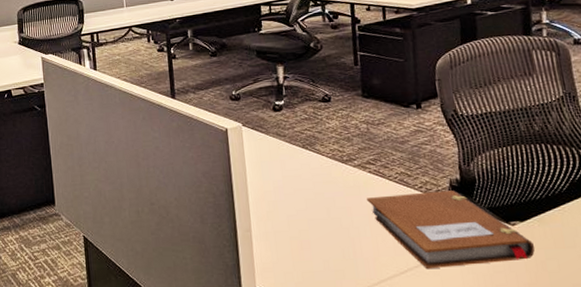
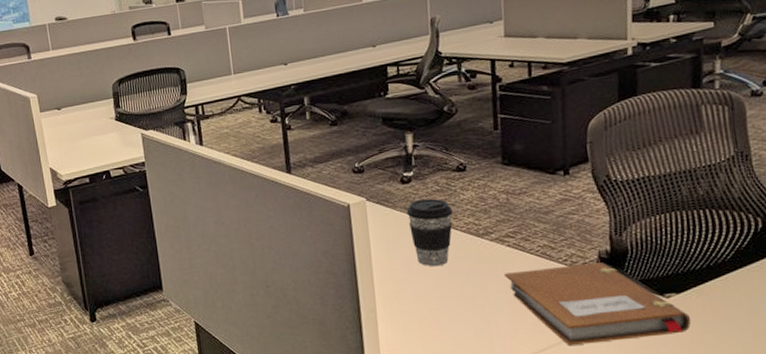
coffee cup: none [278,126,320,190] -> present [406,198,453,267]

